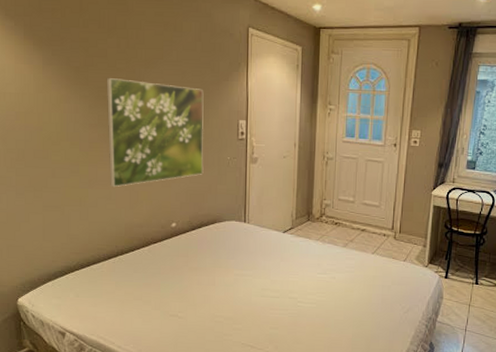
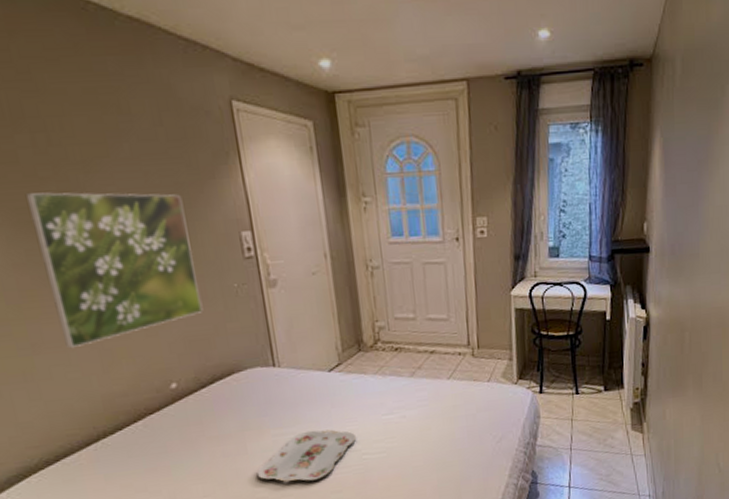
serving tray: none [218,276,296,316] -> present [257,429,357,482]

